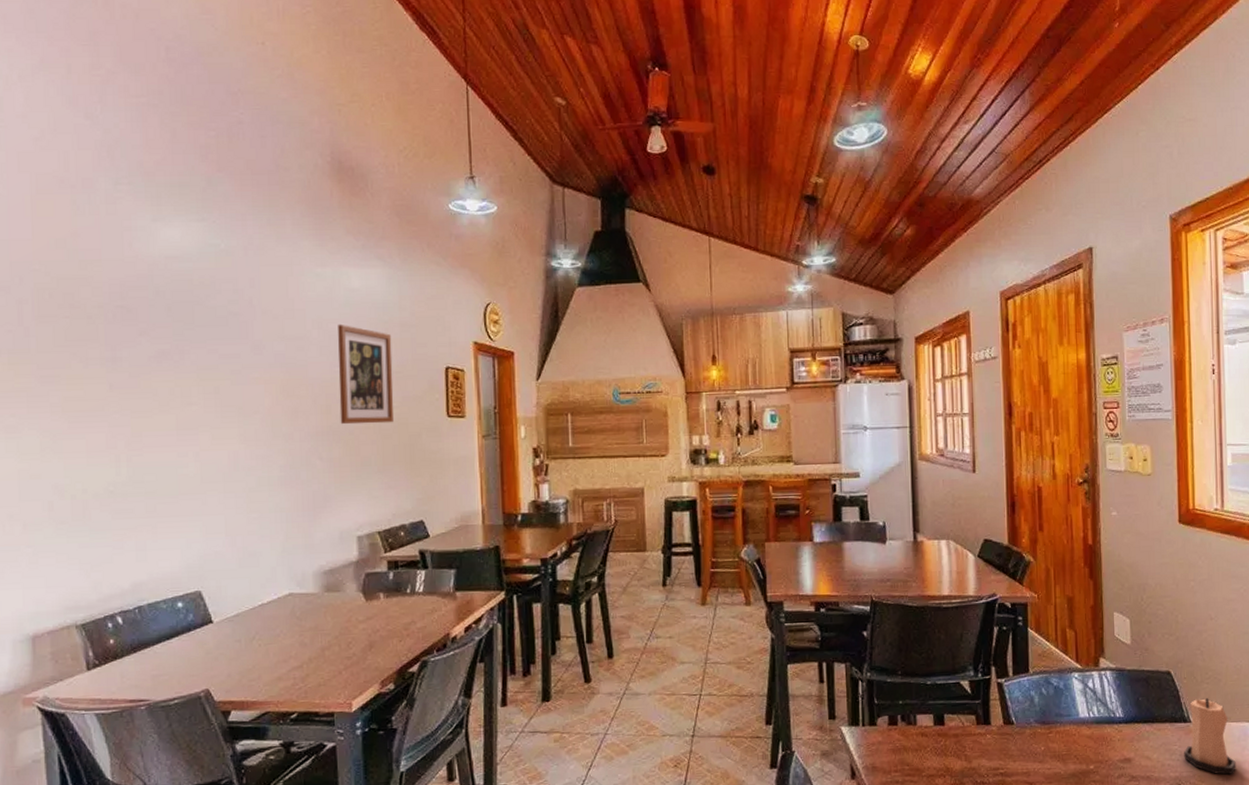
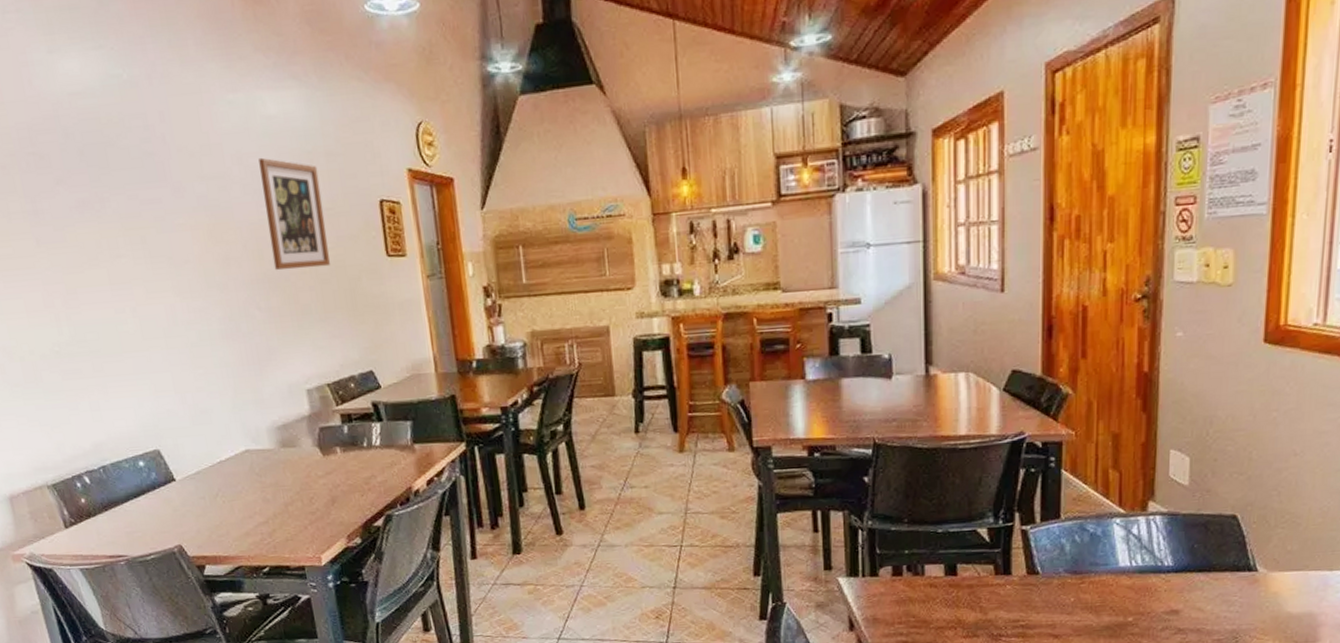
candle: present [1184,698,1236,775] -> none [1245,544,1310,628]

